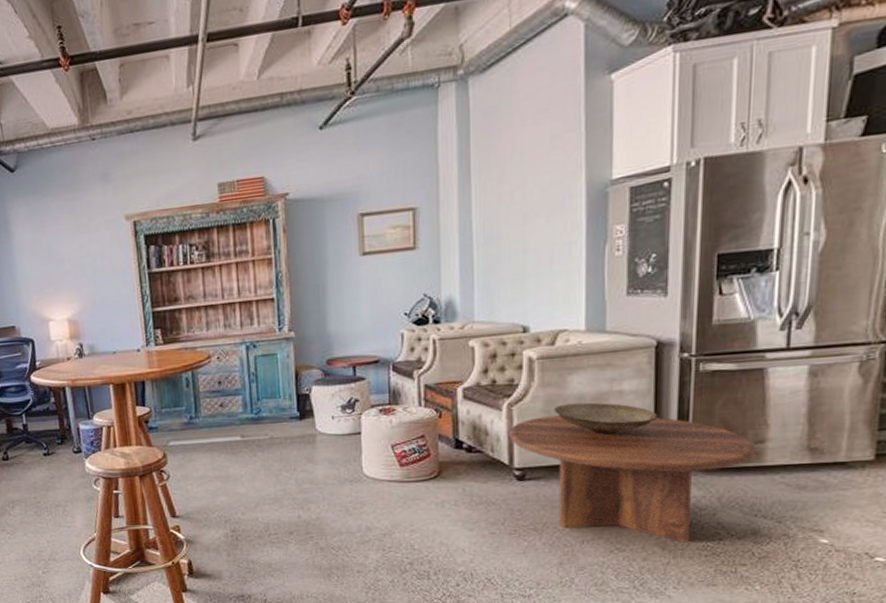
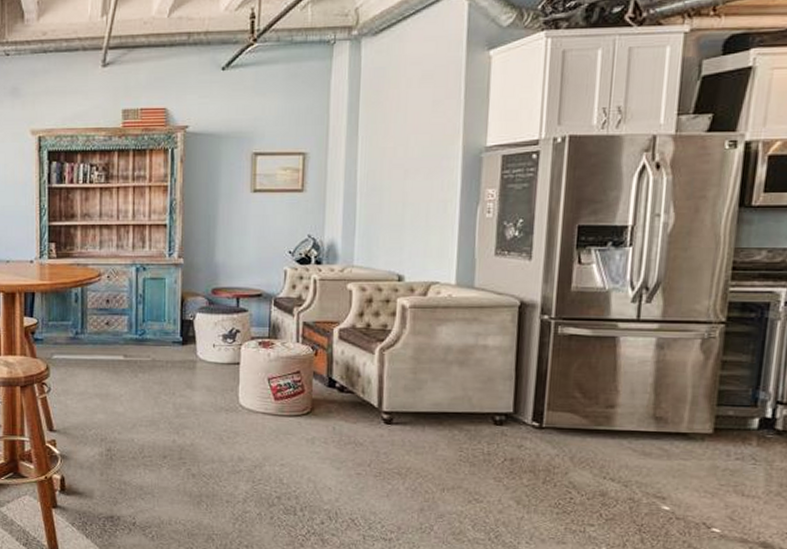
coffee table: present [509,415,756,543] -> none [380,363,606,499]
decorative bowl: present [553,402,658,435] -> none [422,353,518,387]

